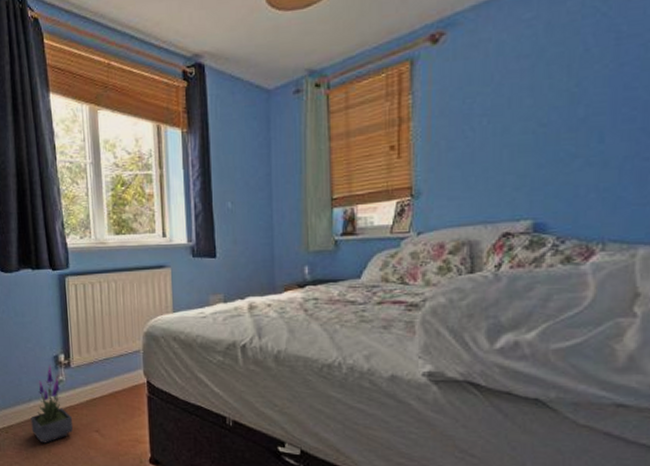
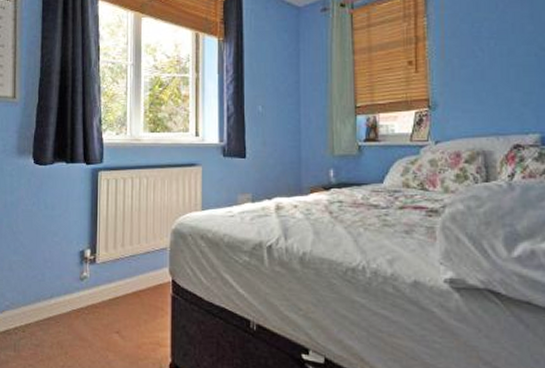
potted plant: present [30,364,73,443] -> none [50,259,93,345]

